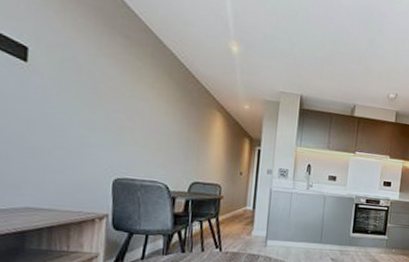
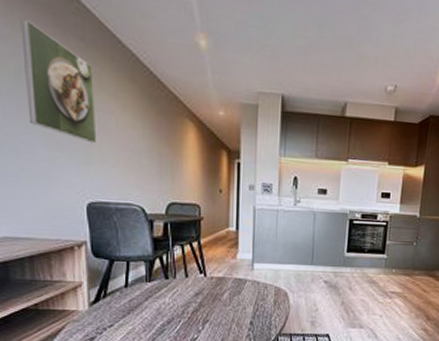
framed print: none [68,16,135,126] -> present [20,18,97,144]

